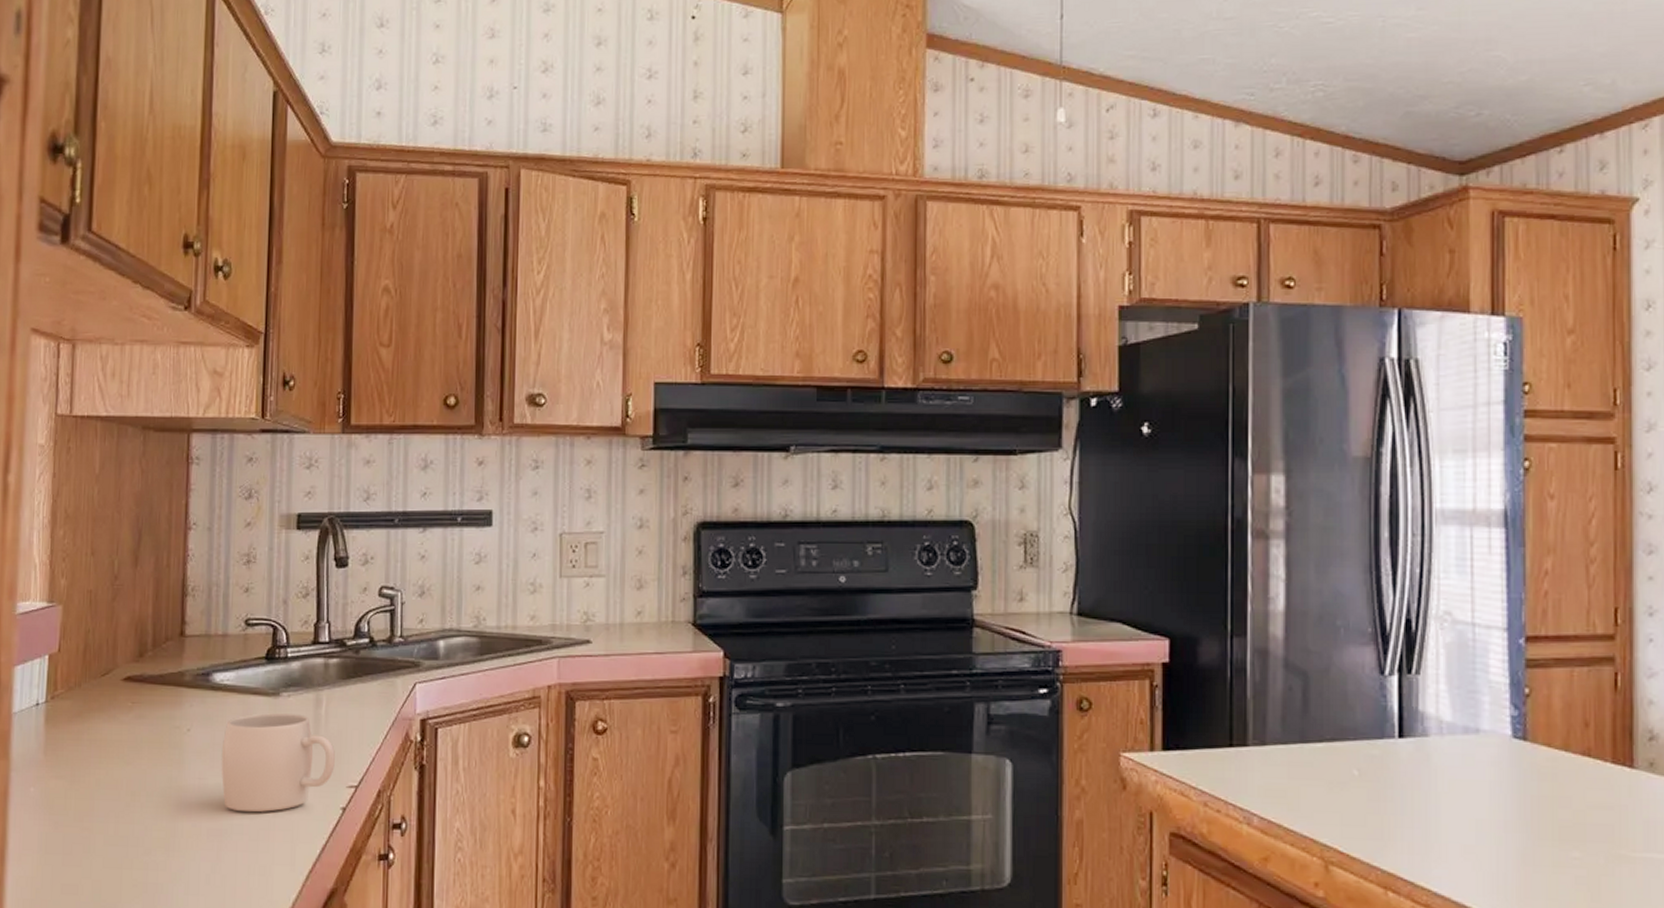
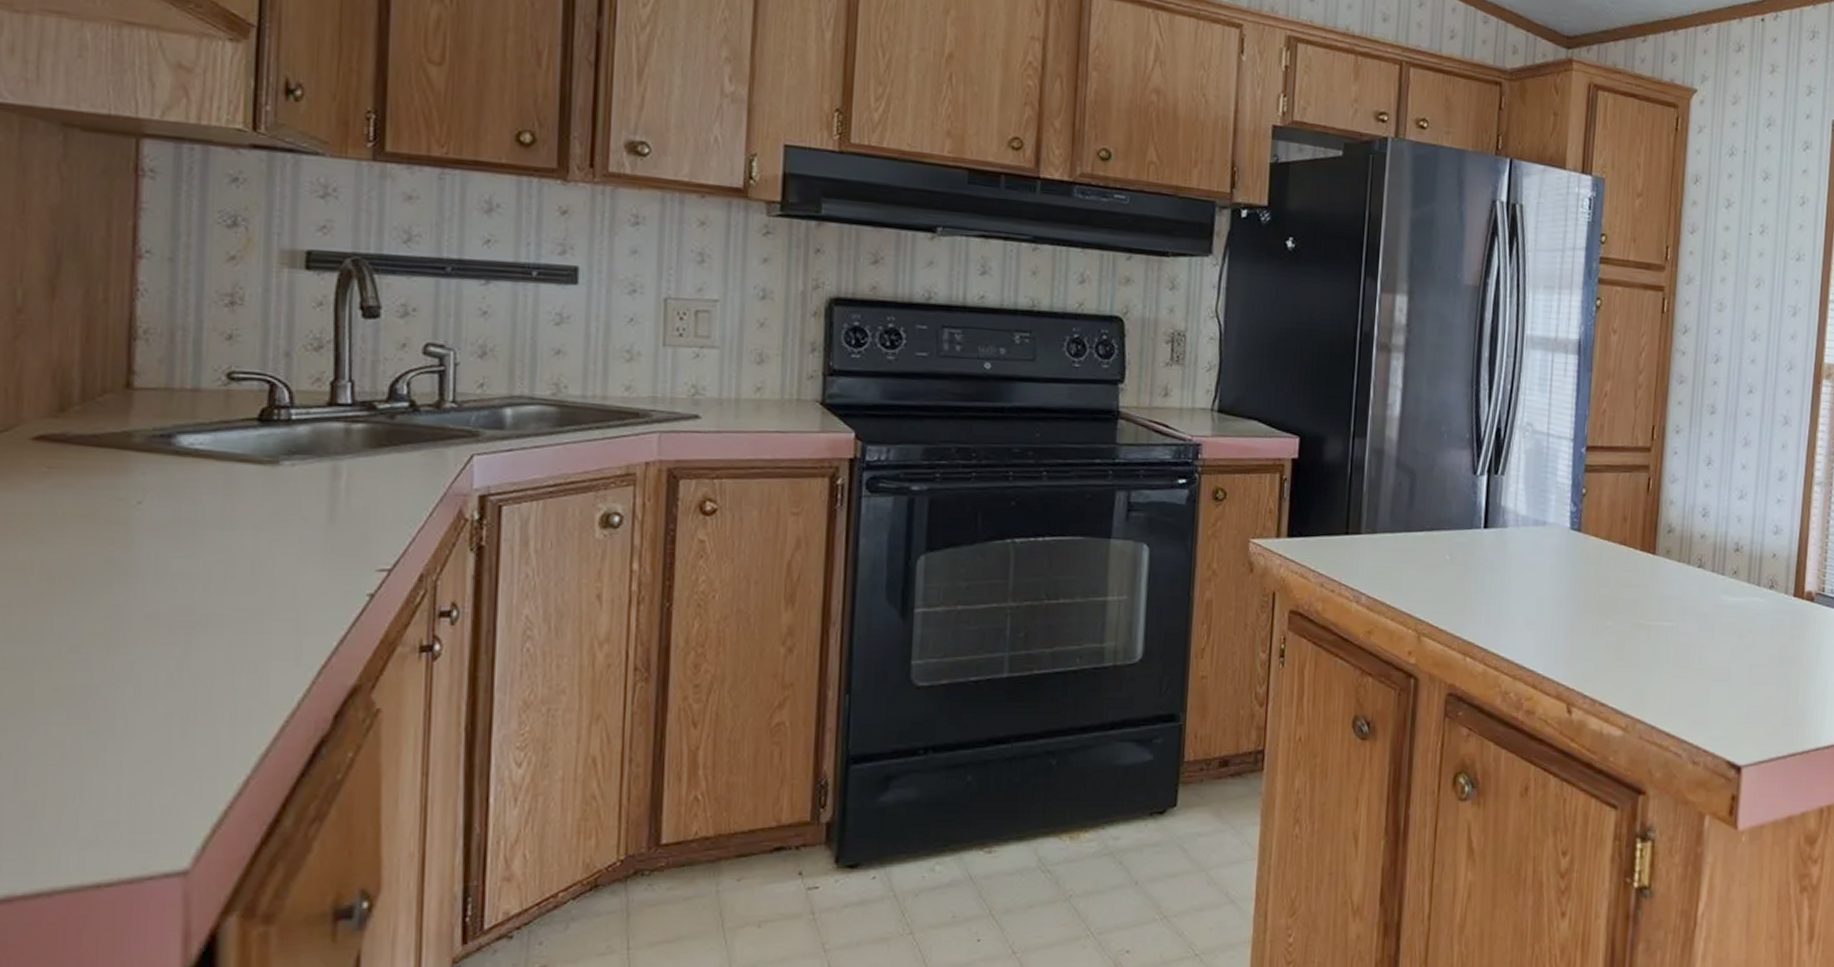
mug: present [221,713,335,813] -> none [190,484,360,601]

